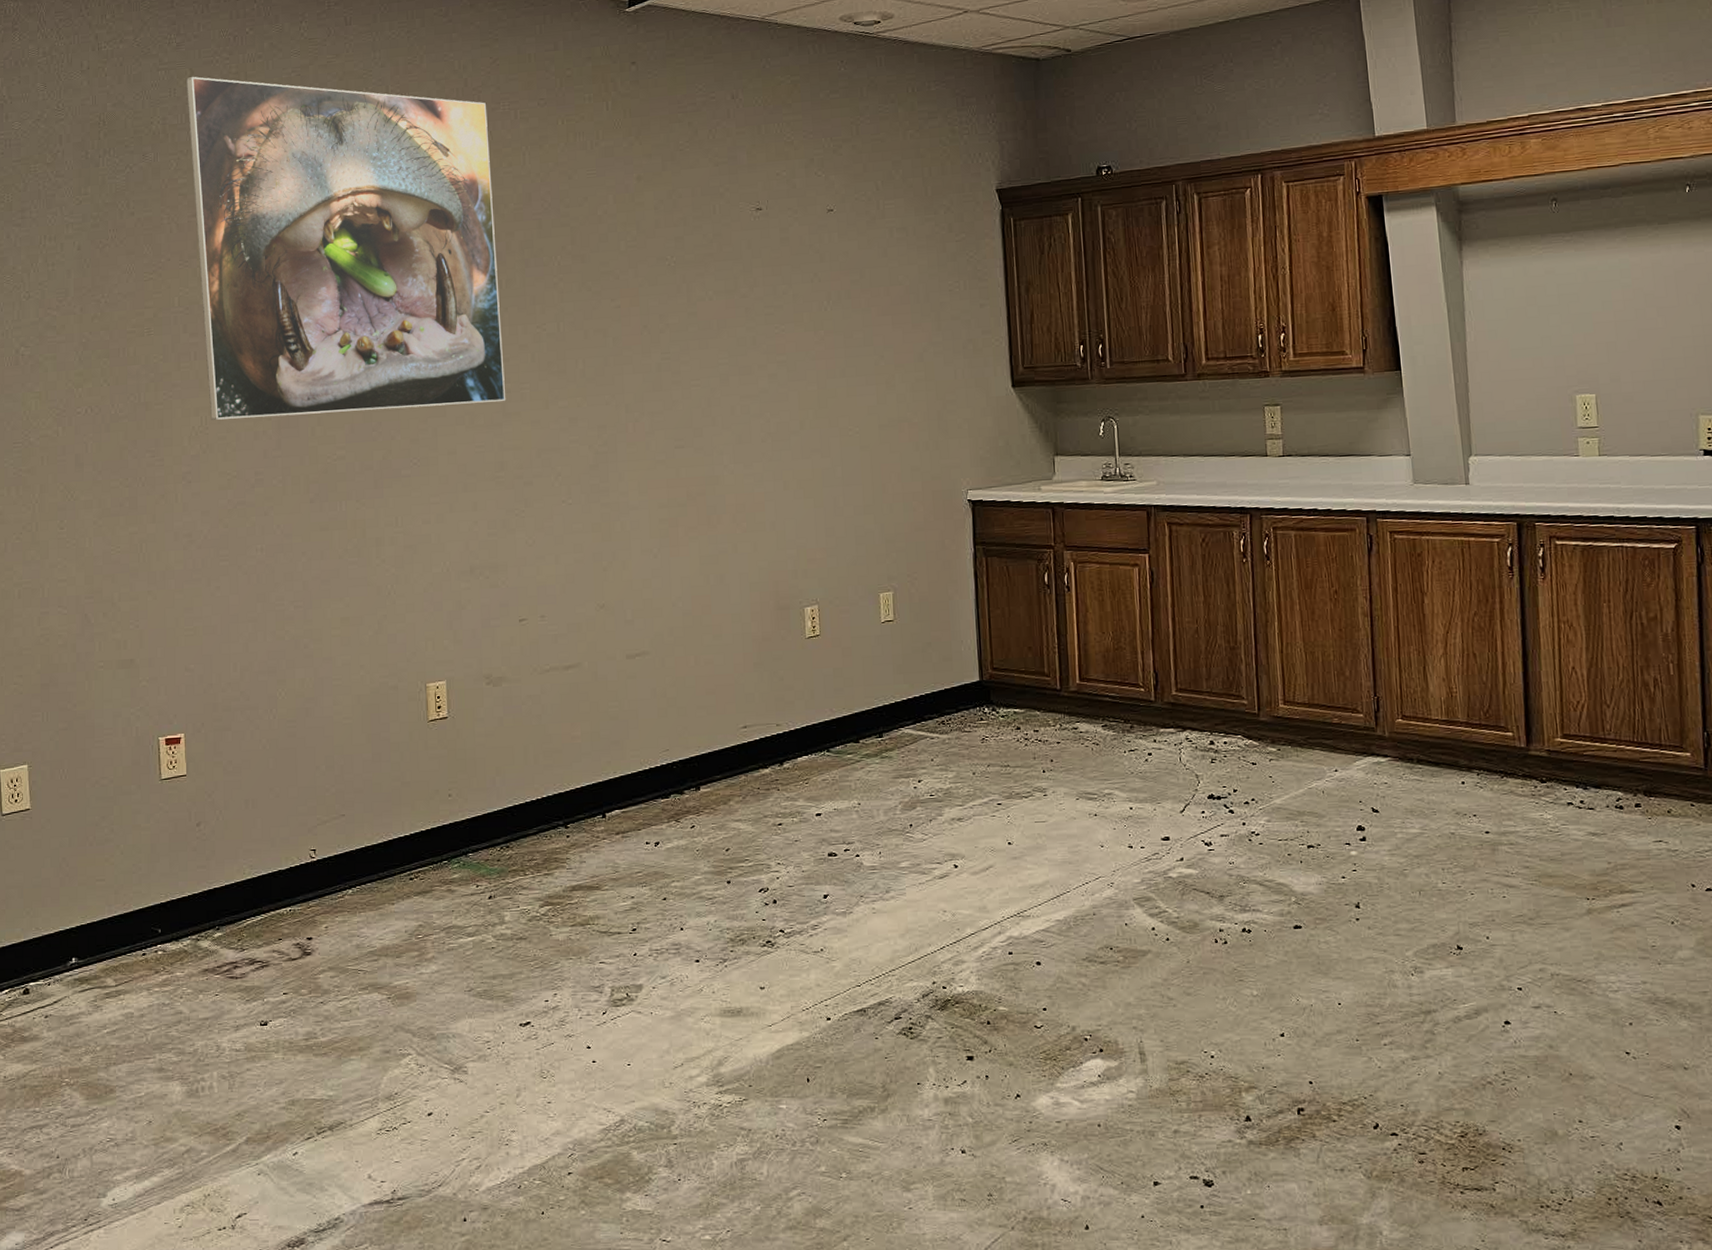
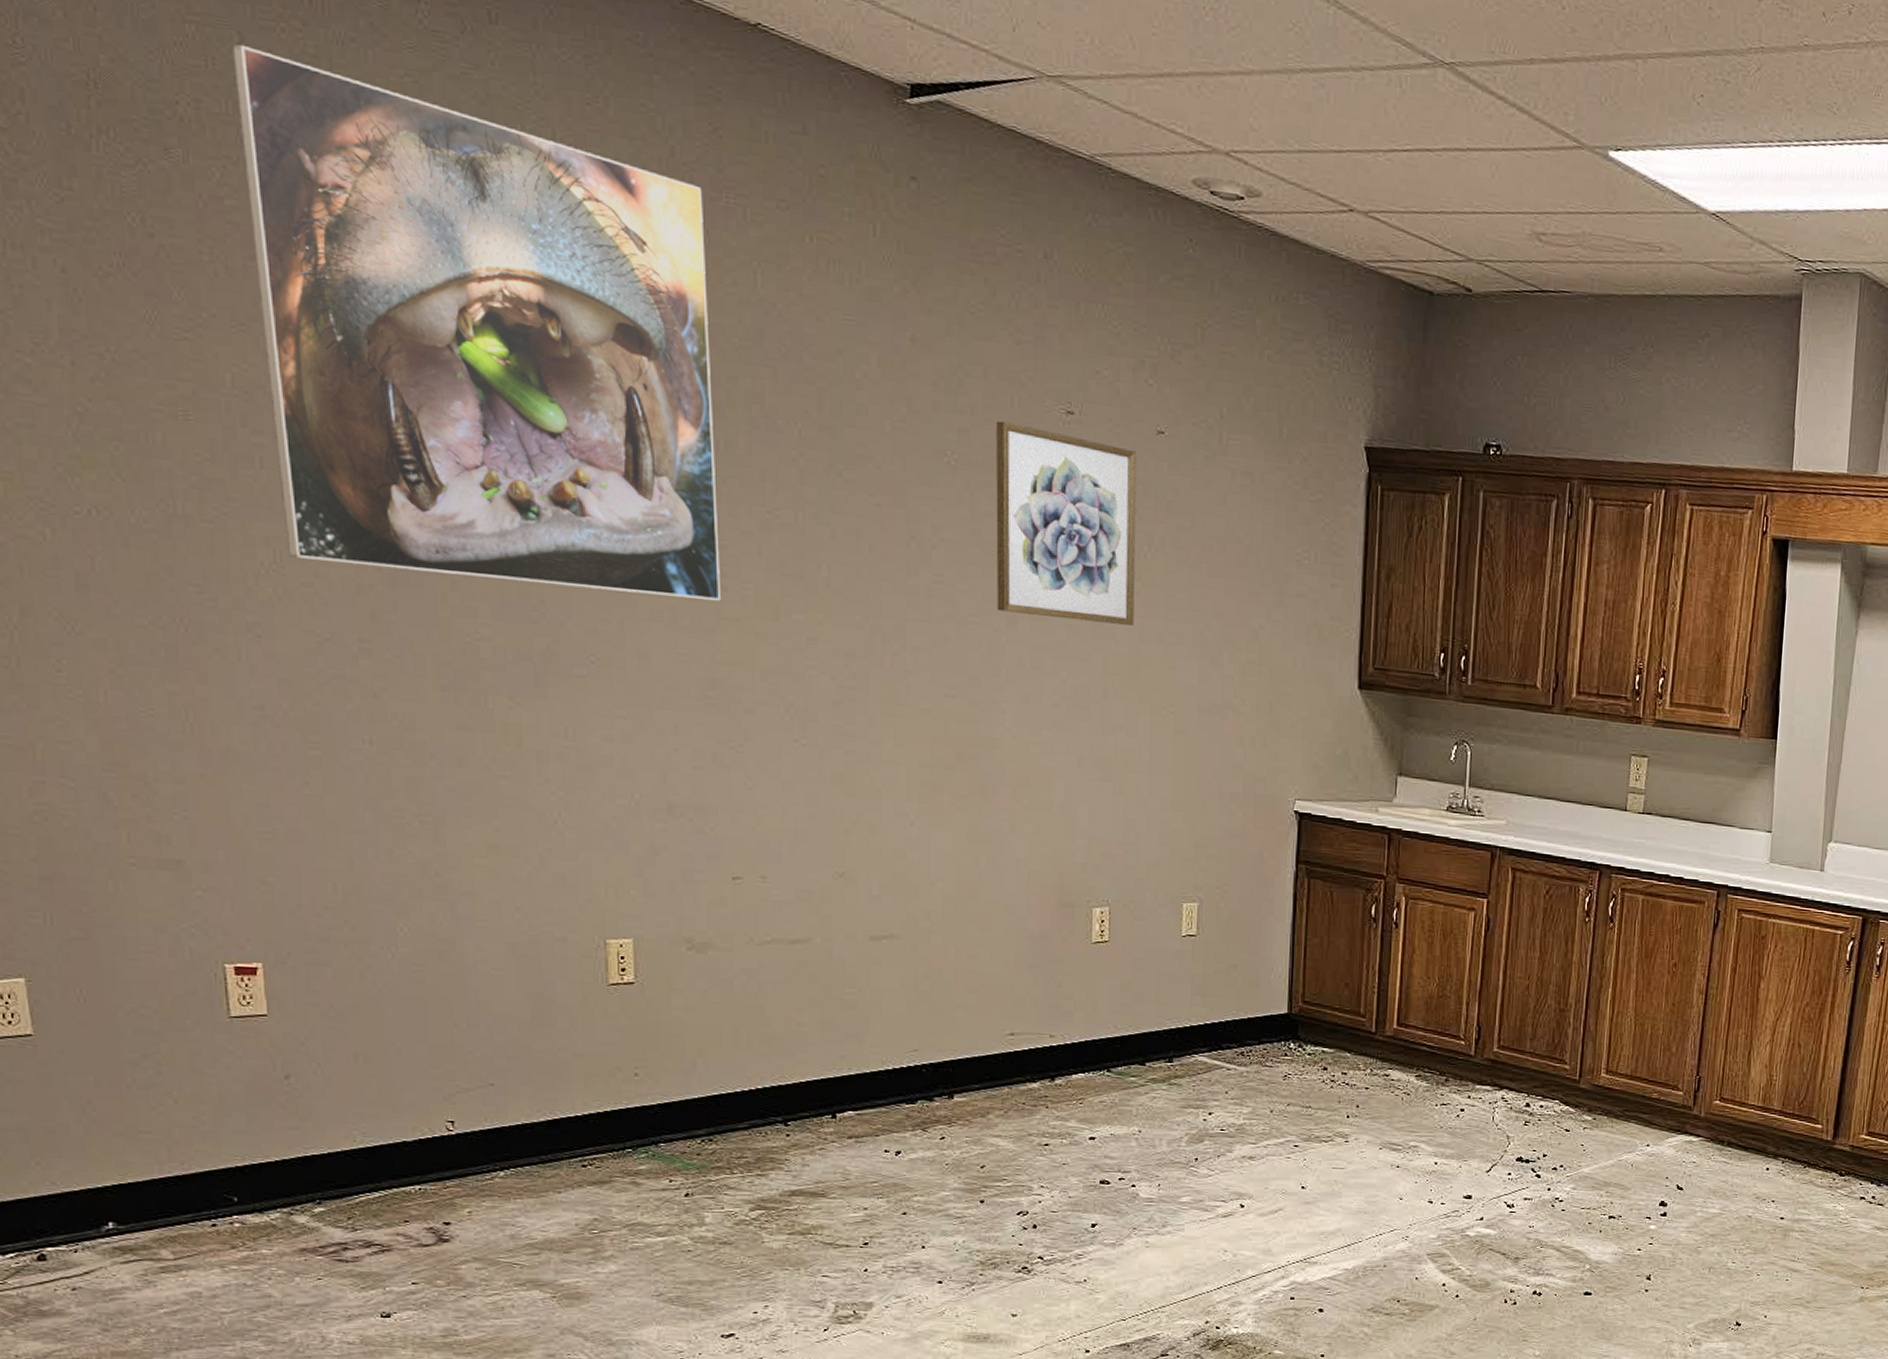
wall art: none [703,225,821,373] -> present [995,420,1137,625]

